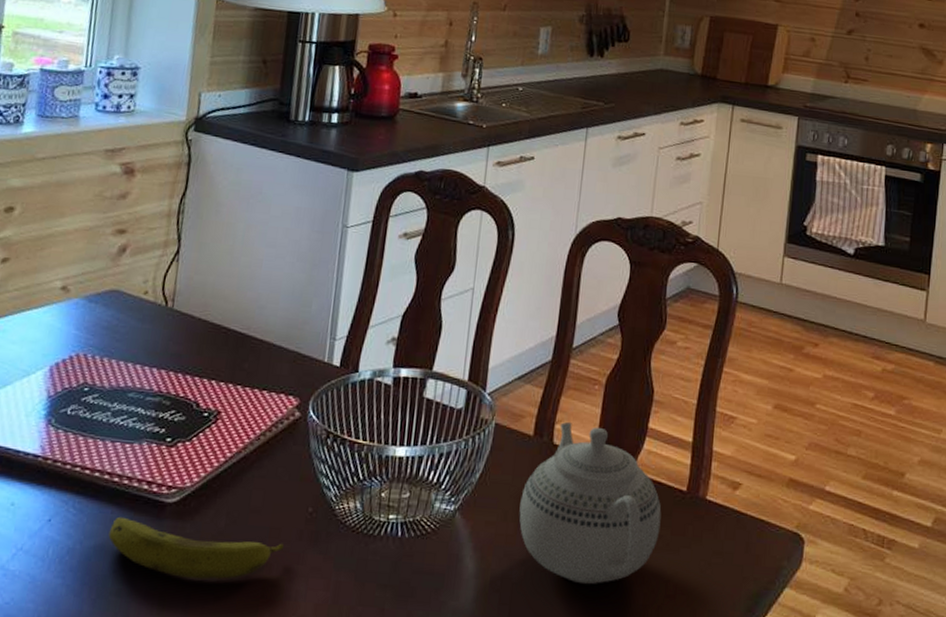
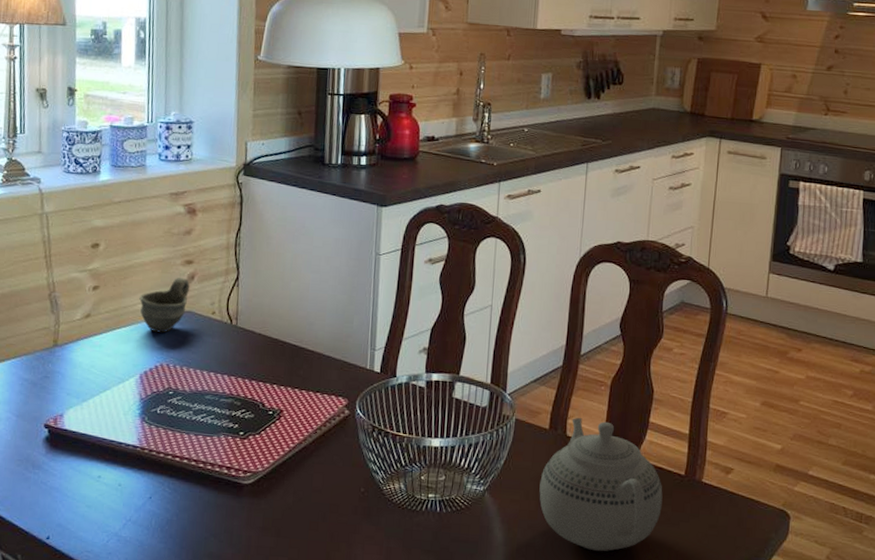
cup: none [57,250,120,316] -> present [139,278,190,333]
fruit: present [108,516,285,580] -> none [198,495,343,545]

